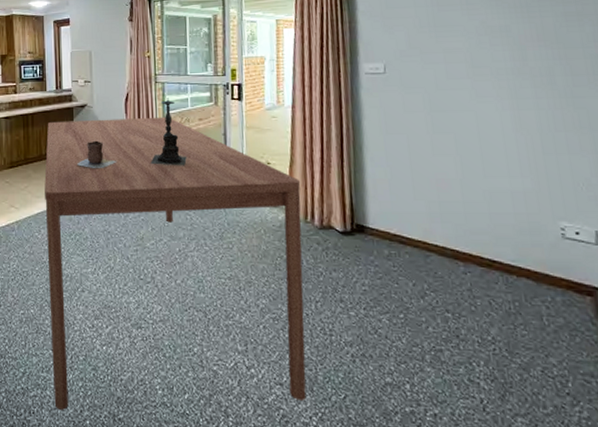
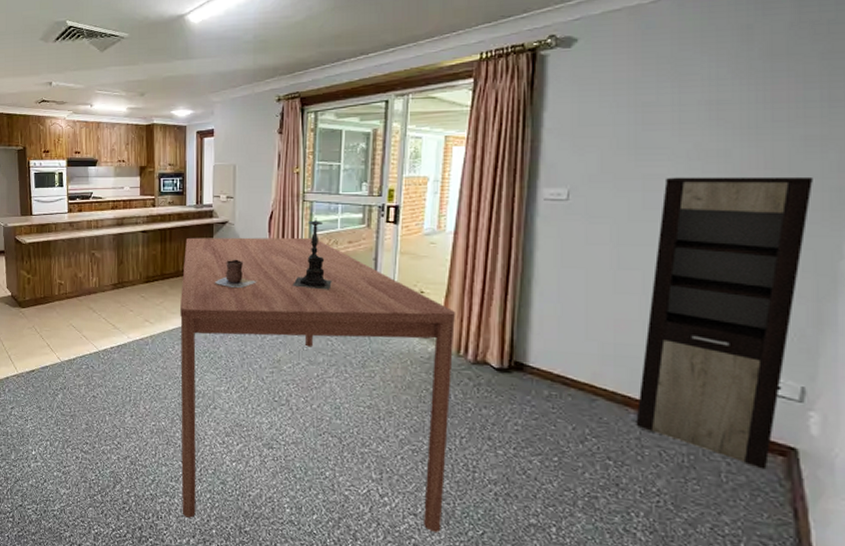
cabinet: none [462,46,580,312] -> present [636,176,813,471]

